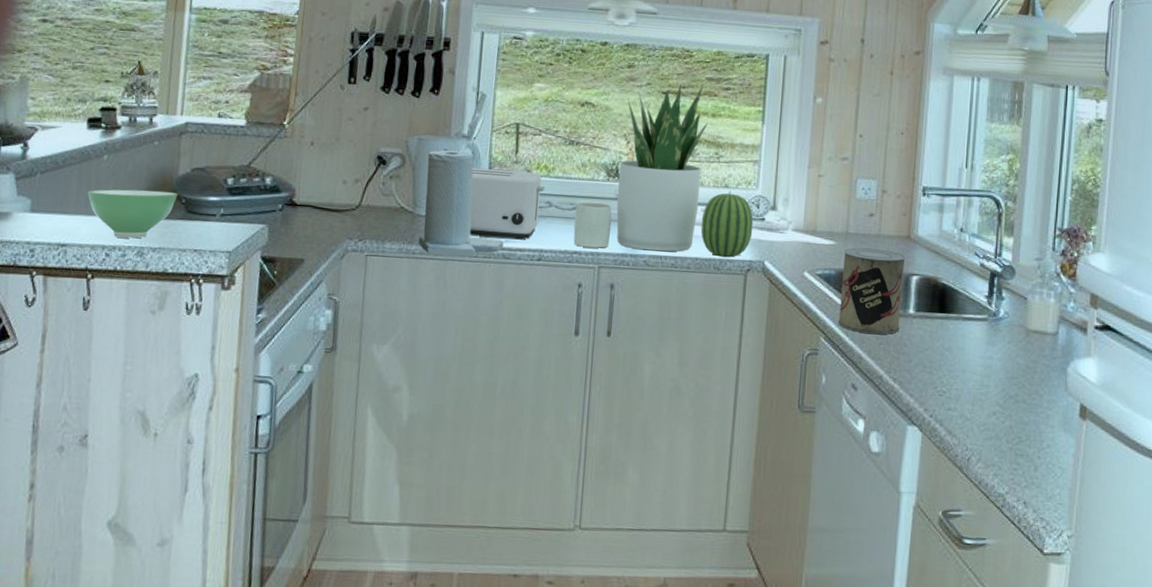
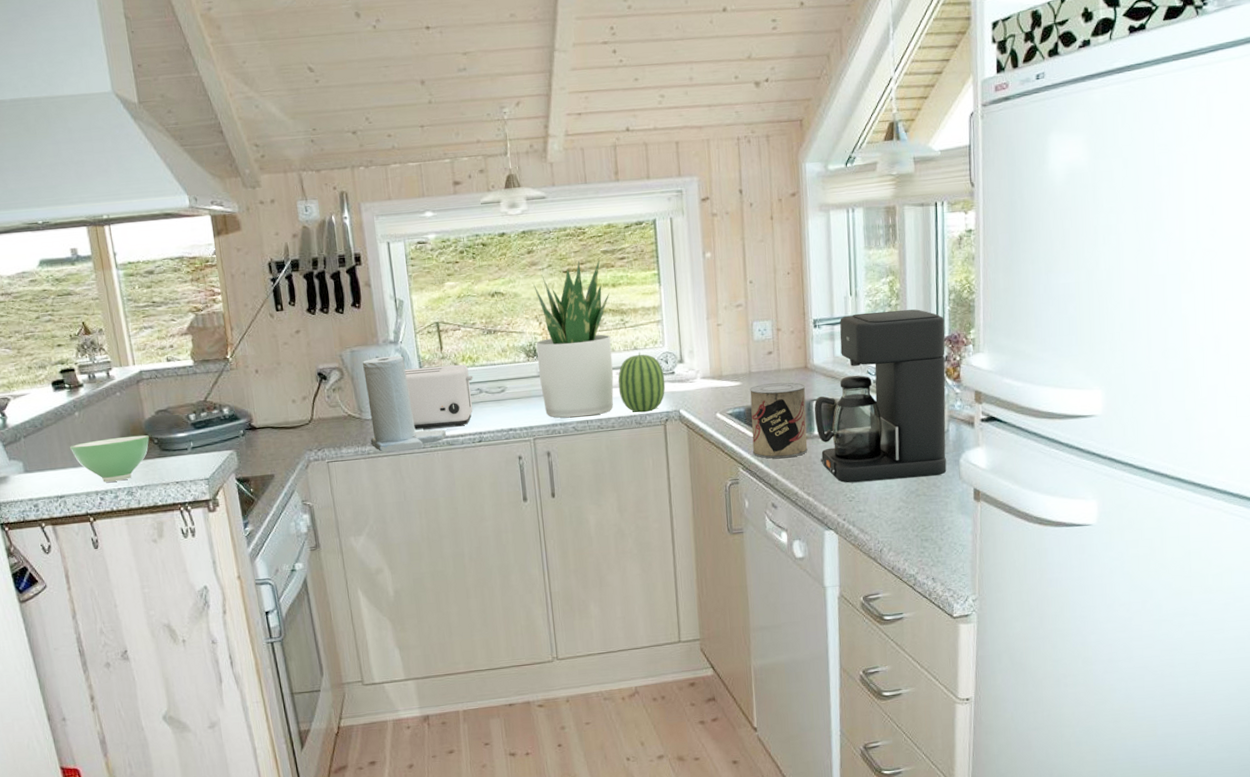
mug: present [573,201,612,248] -> none [504,381,539,424]
coffee maker: none [911,188,1065,382] -> present [814,309,947,483]

